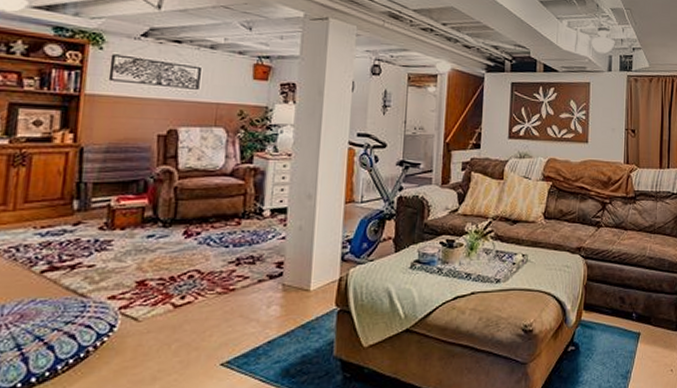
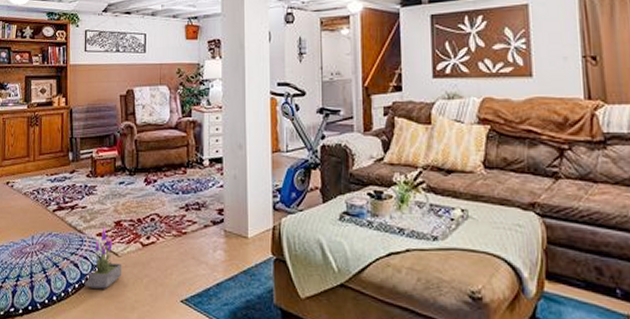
potted plant: none [82,287,143,362] -> present [84,226,122,289]

